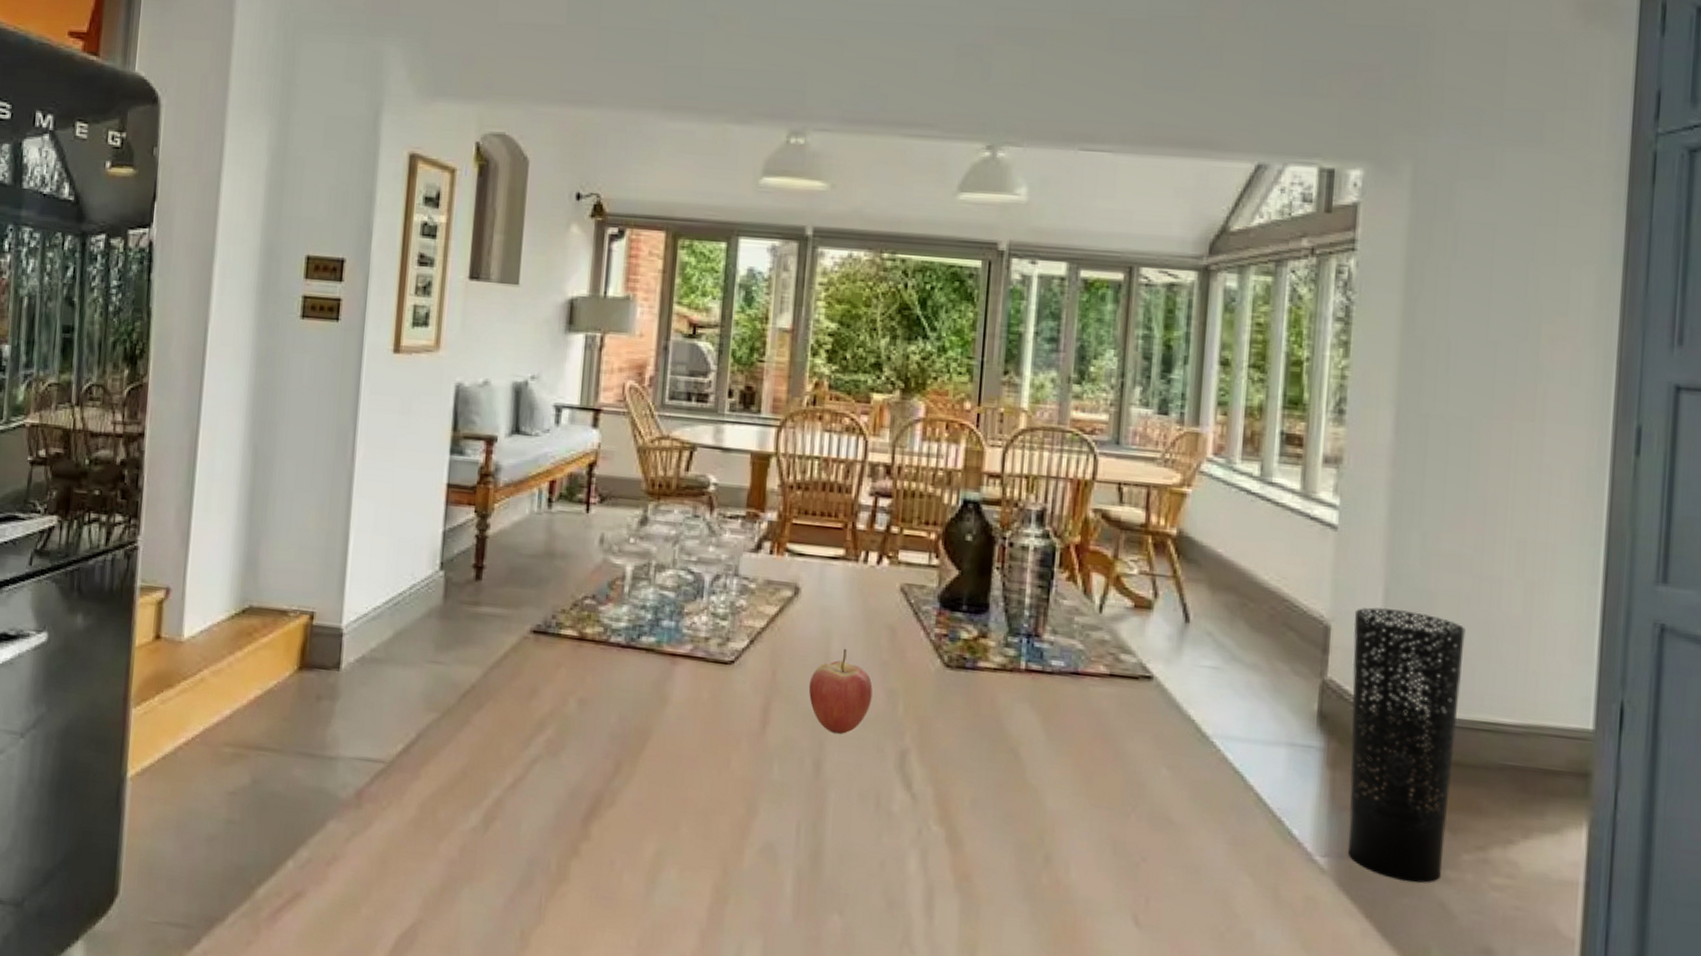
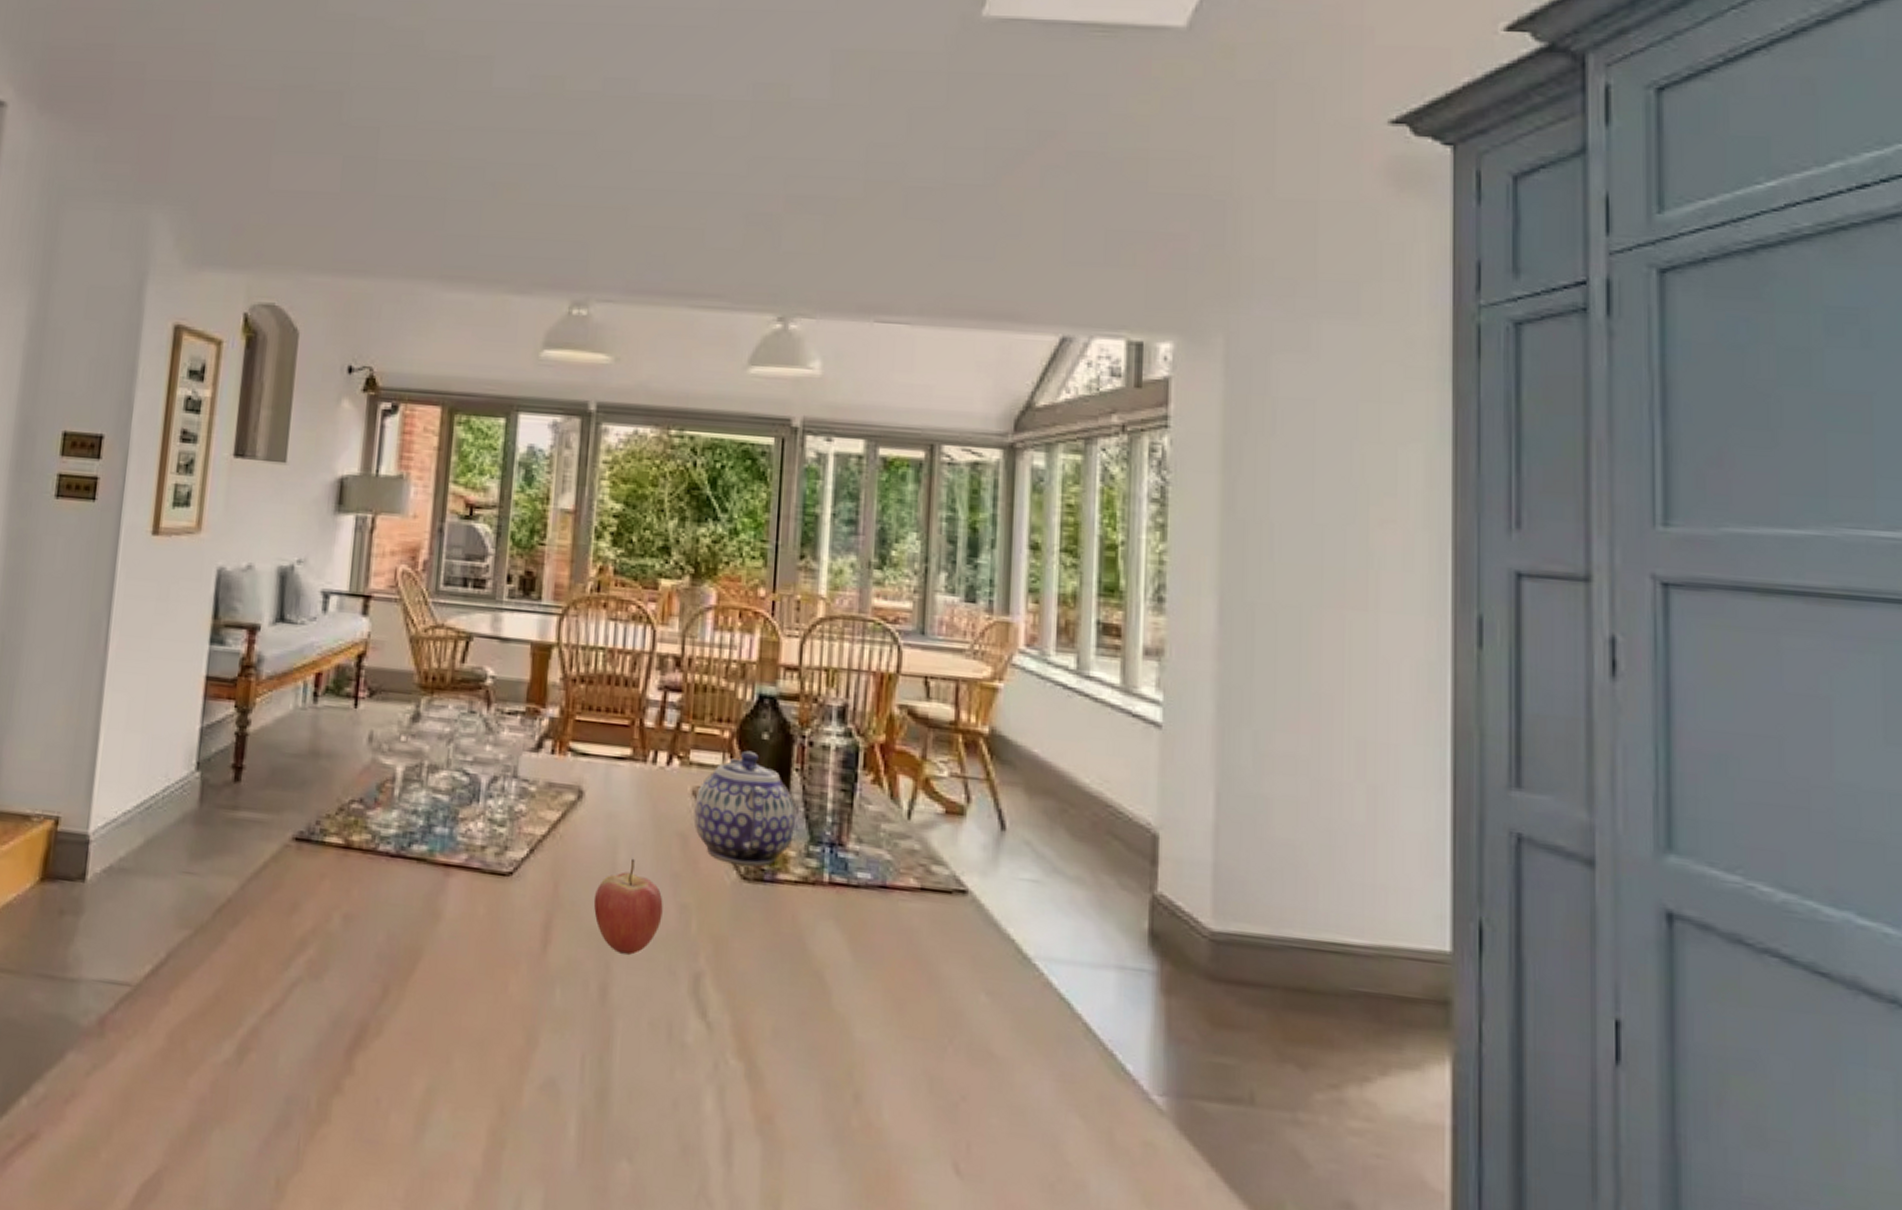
teapot: none [901,550,997,656] -> present [693,750,797,867]
umbrella stand: present [1347,607,1466,883] -> none [1183,814,1305,1126]

